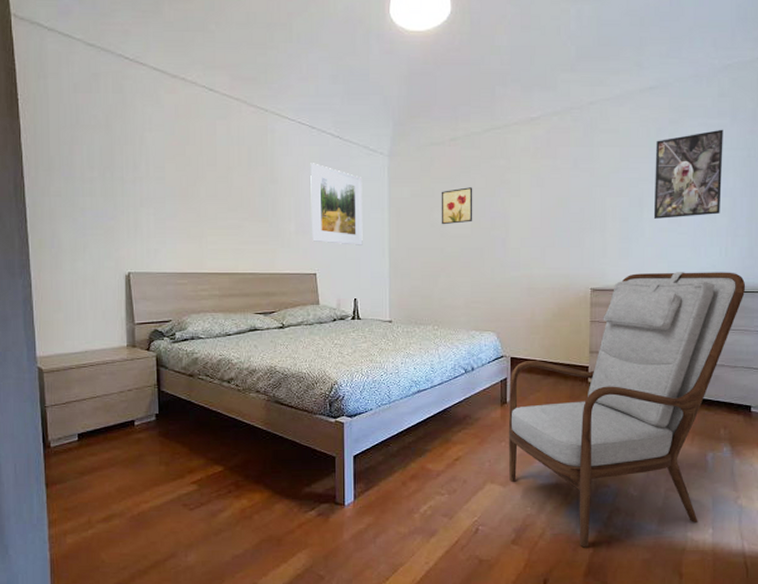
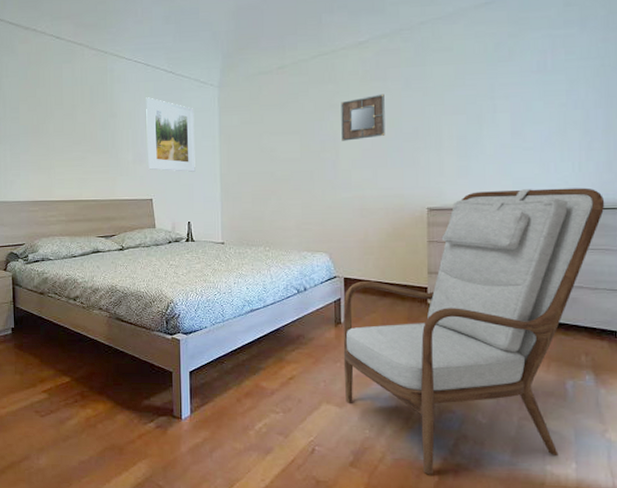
wall art: present [441,187,473,225] -> none [269,112,302,150]
home mirror: none [512,172,554,219] -> present [341,94,385,141]
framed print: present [653,129,723,219] -> none [494,39,572,135]

